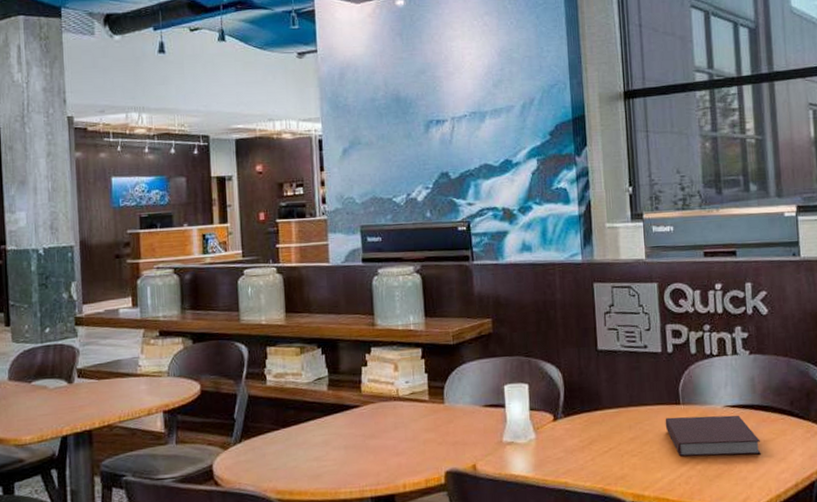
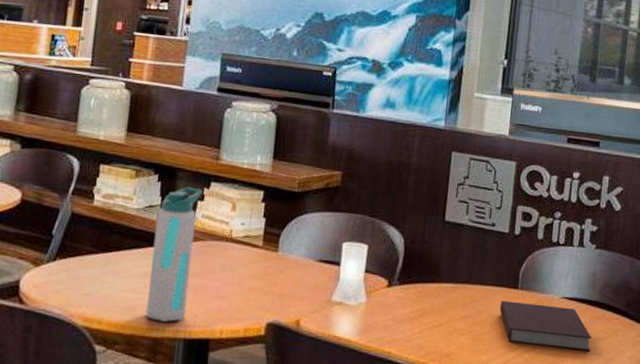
water bottle: none [326,355,369,485] -> present [145,186,203,322]

